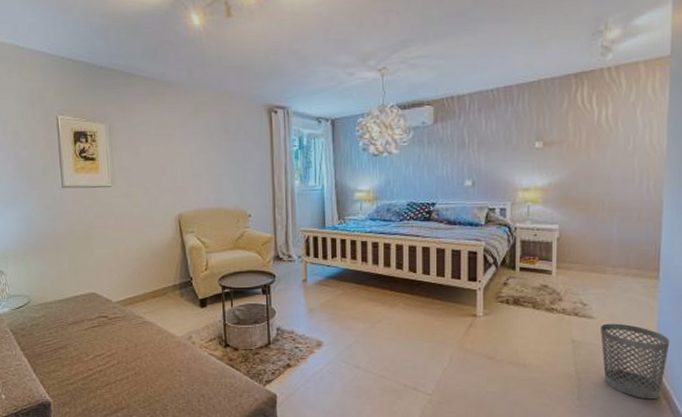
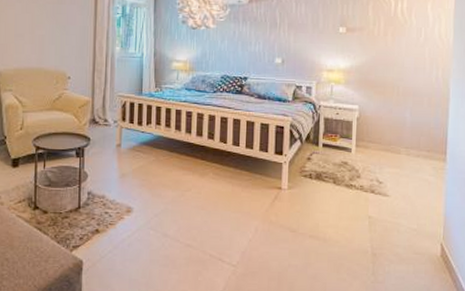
wastebasket: present [600,323,670,400] -> none [394,202,456,277]

